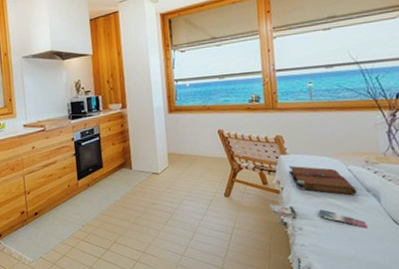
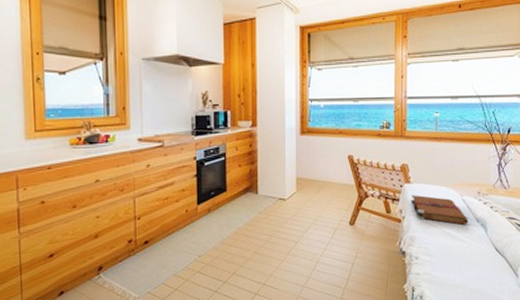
magazine: present [269,204,369,228] -> none [390,233,475,257]

